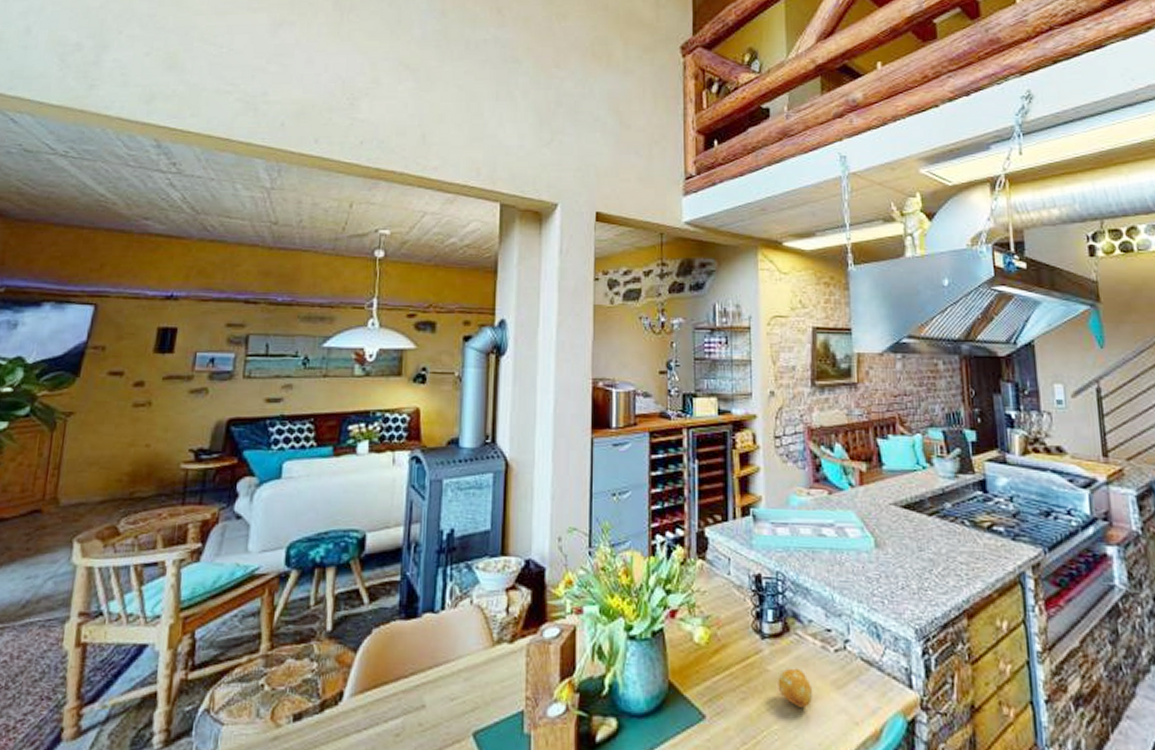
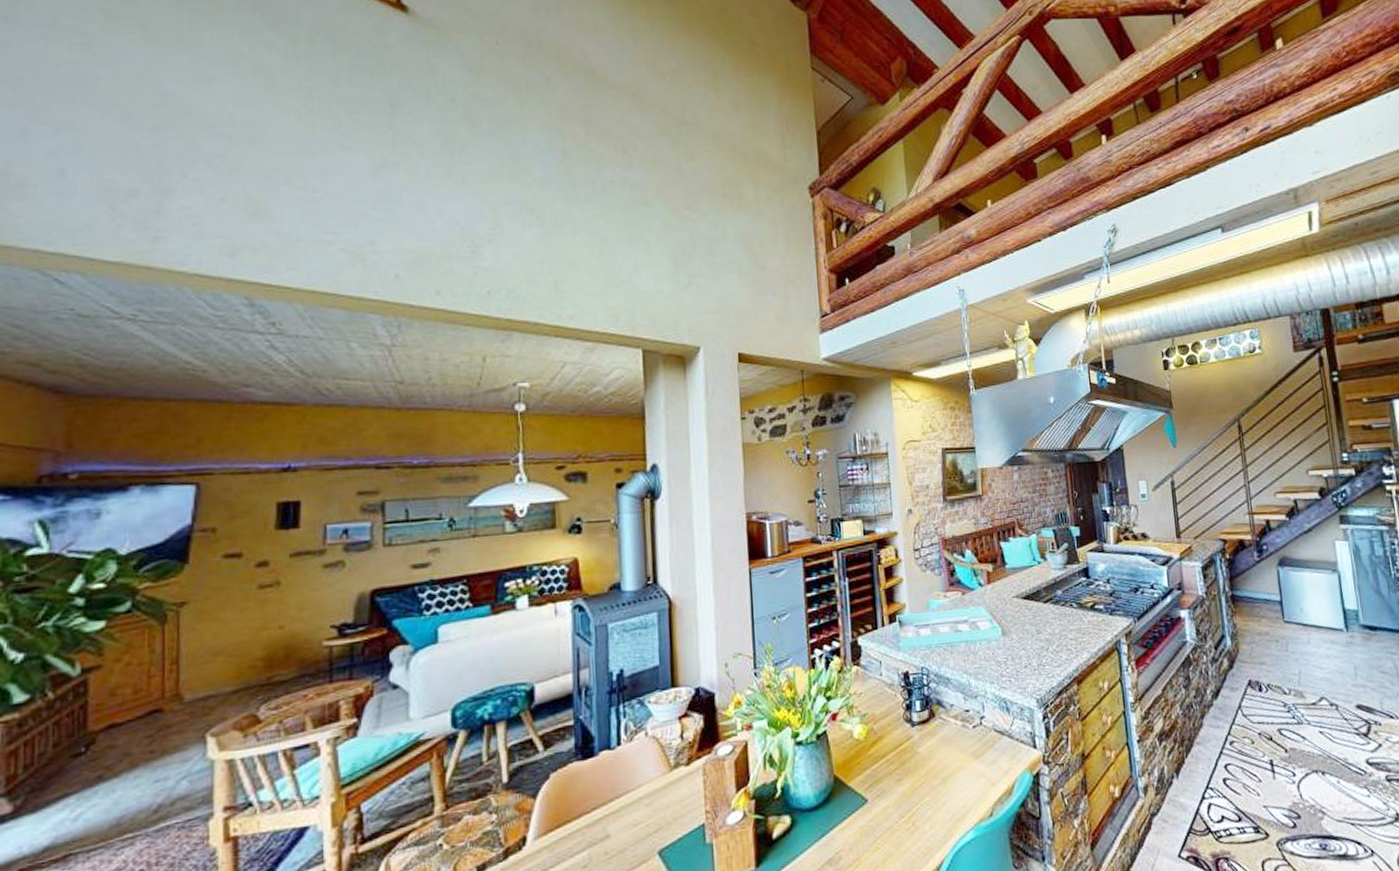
fruit: present [777,668,813,707] -> none [927,746,957,779]

